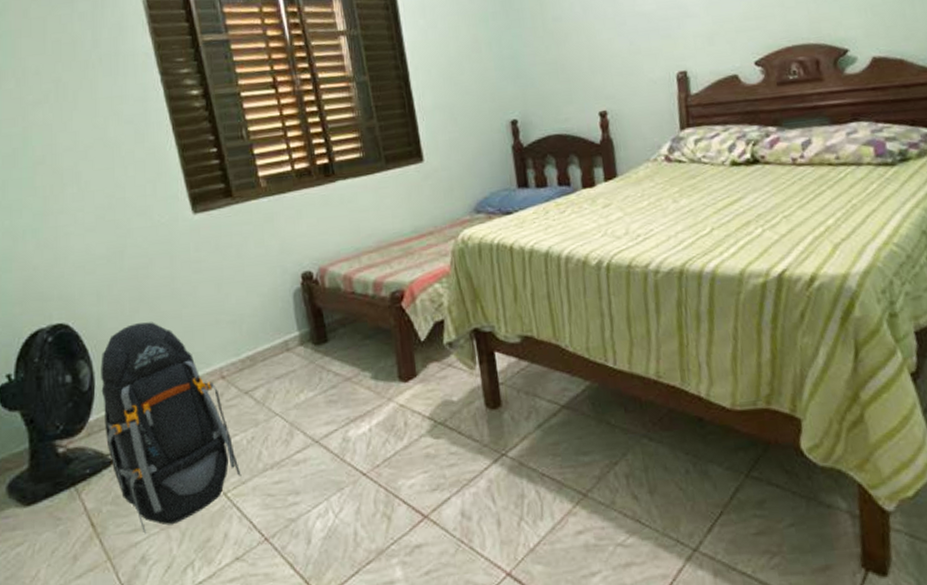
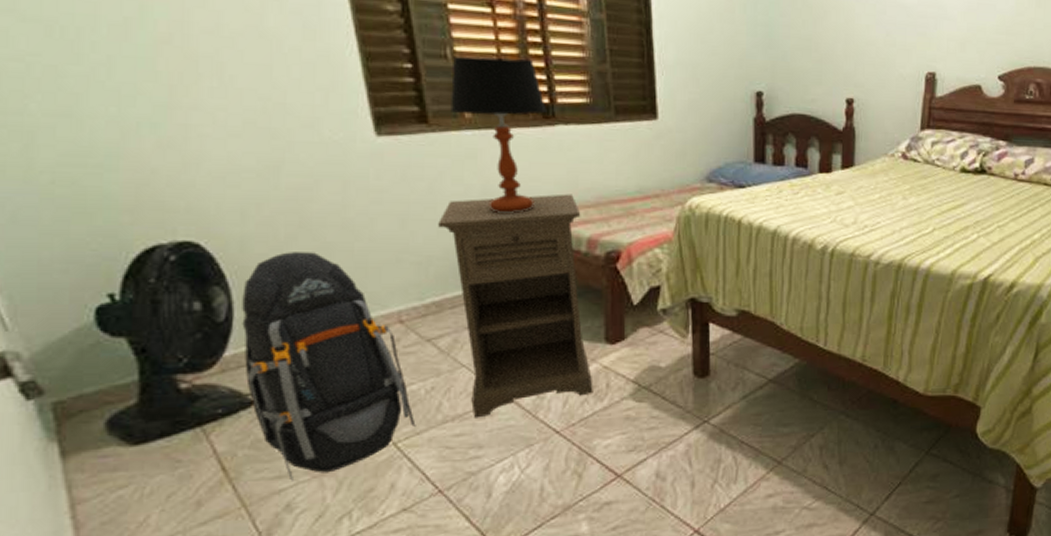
nightstand: none [247,242,393,465] -> present [438,194,593,418]
table lamp: none [248,128,328,268] -> present [450,56,547,213]

